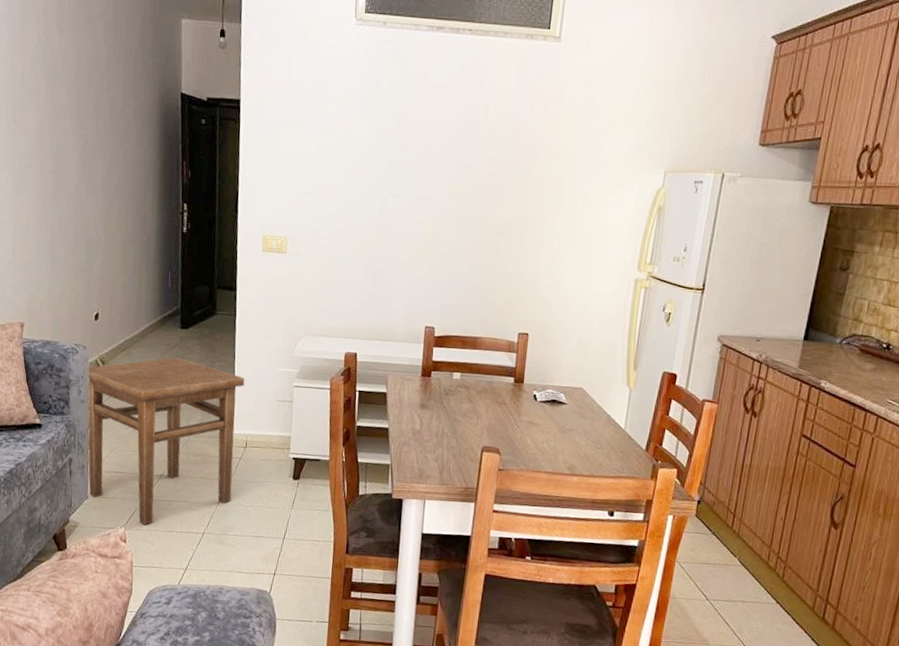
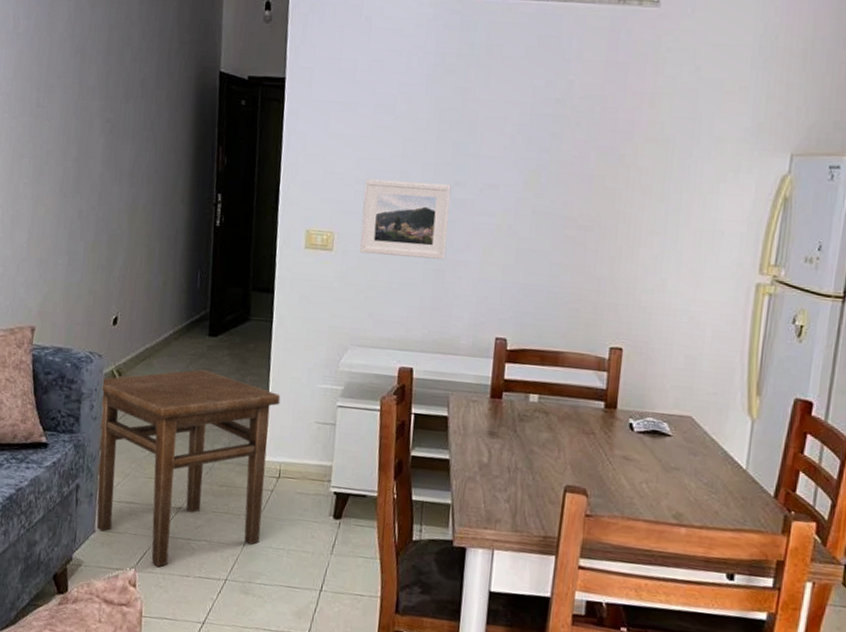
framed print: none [310,190,387,261] -> present [360,178,452,260]

